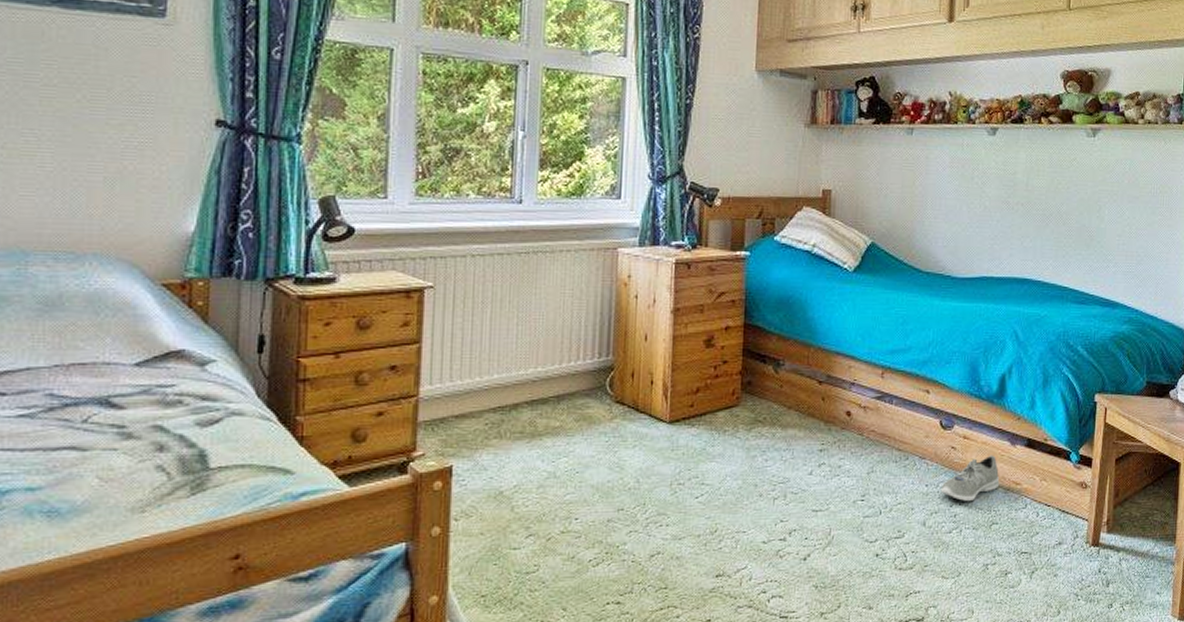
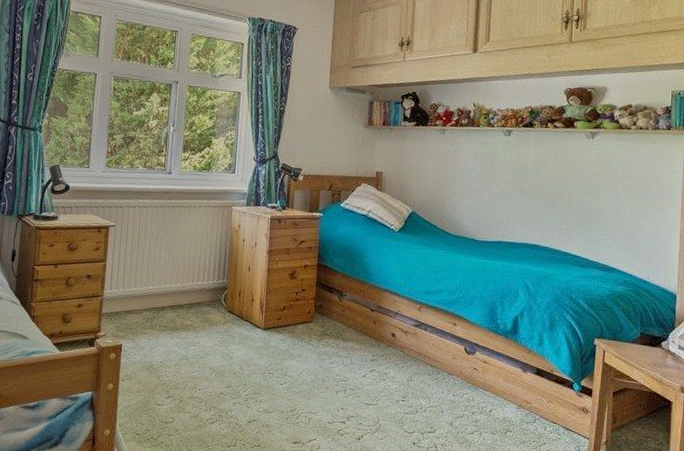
sneaker: present [940,455,1000,502] -> none [465,378,514,412]

